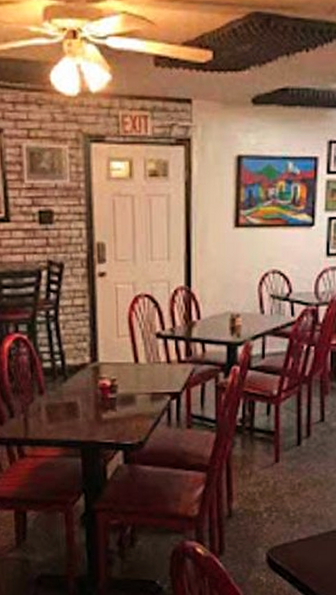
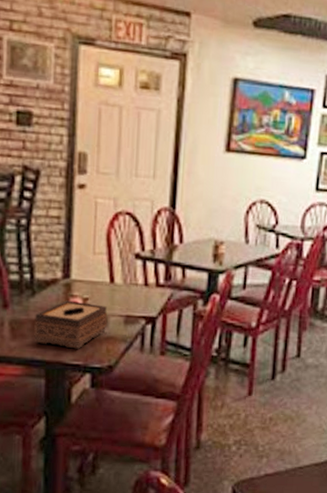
tissue box: none [67,383,135,428] -> present [33,300,108,349]

